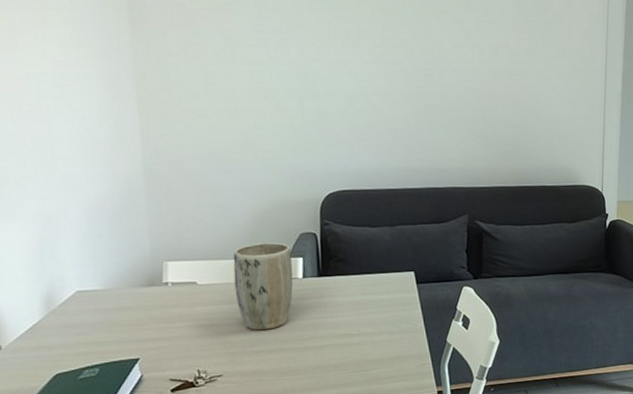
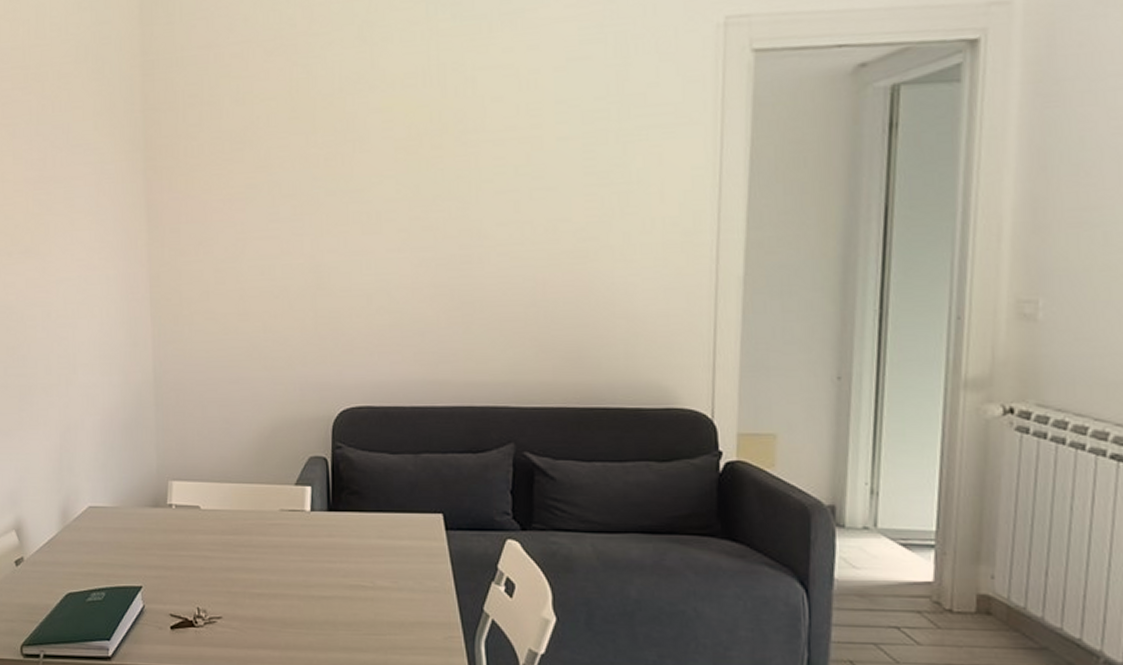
plant pot: present [233,242,293,331] -> none [237,466,300,570]

